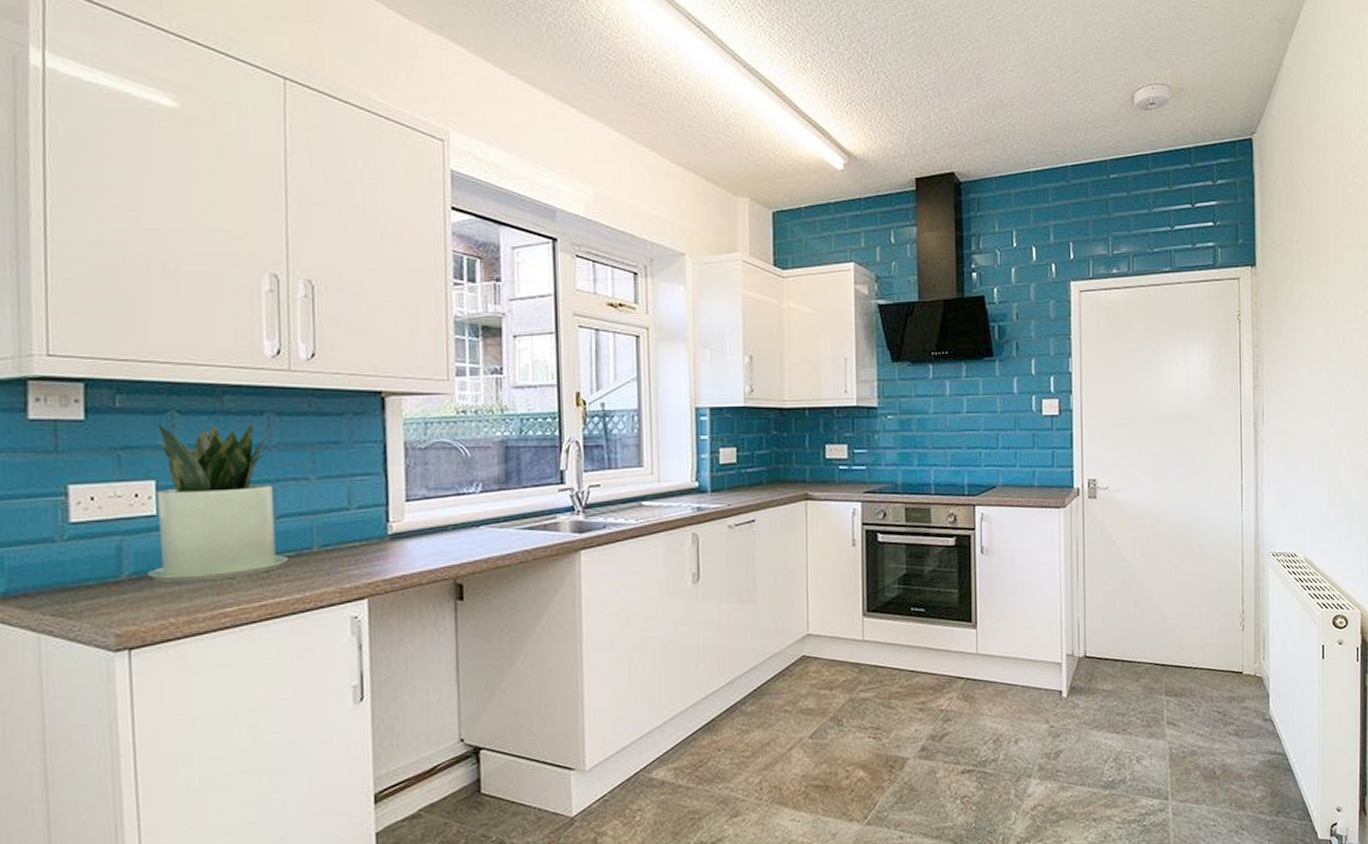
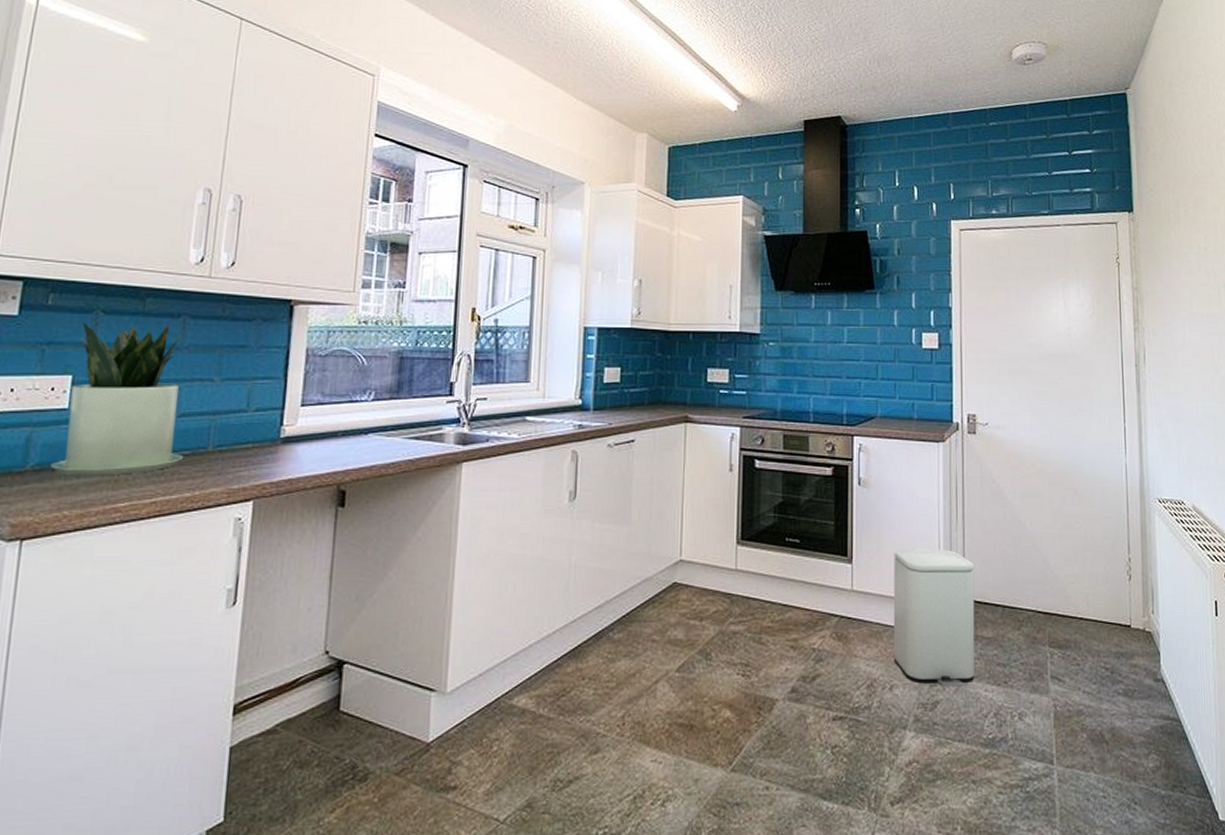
pedal bin: none [1017,610,1096,738] -> present [893,548,975,688]

